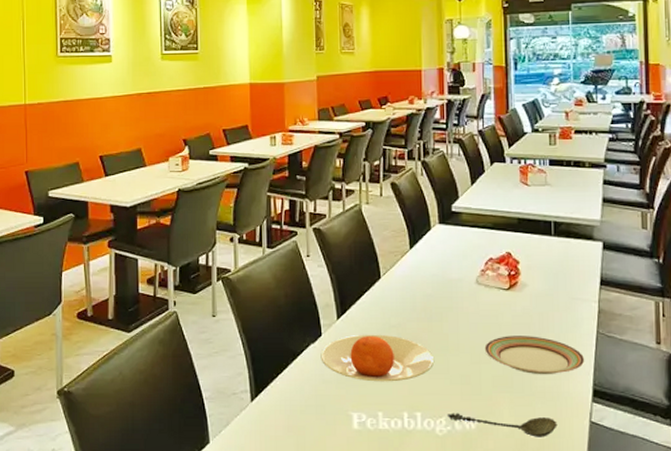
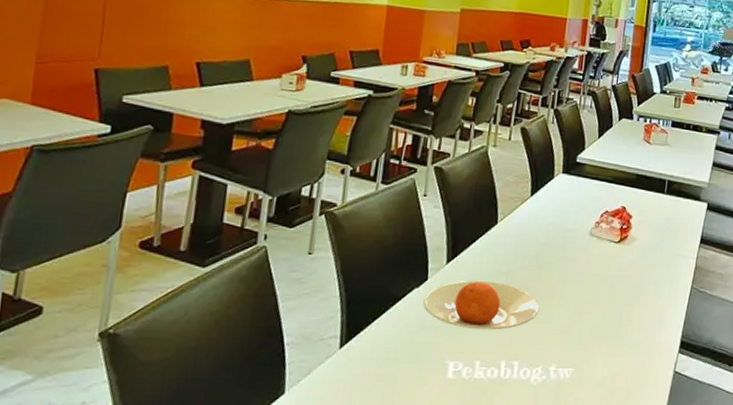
spoon: present [448,413,557,437] -> none [545,362,645,386]
plate: present [484,336,585,374] -> none [588,287,678,326]

